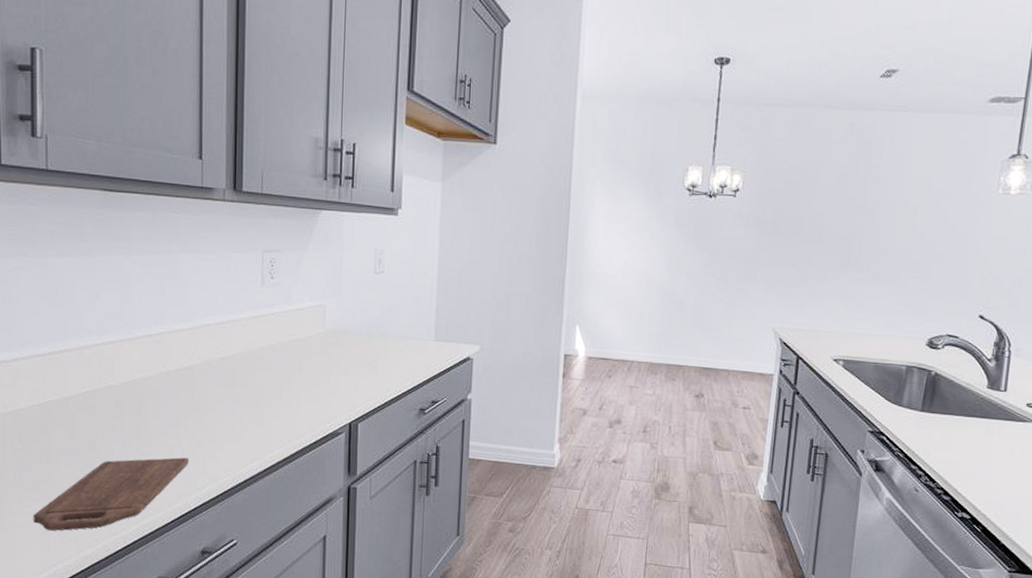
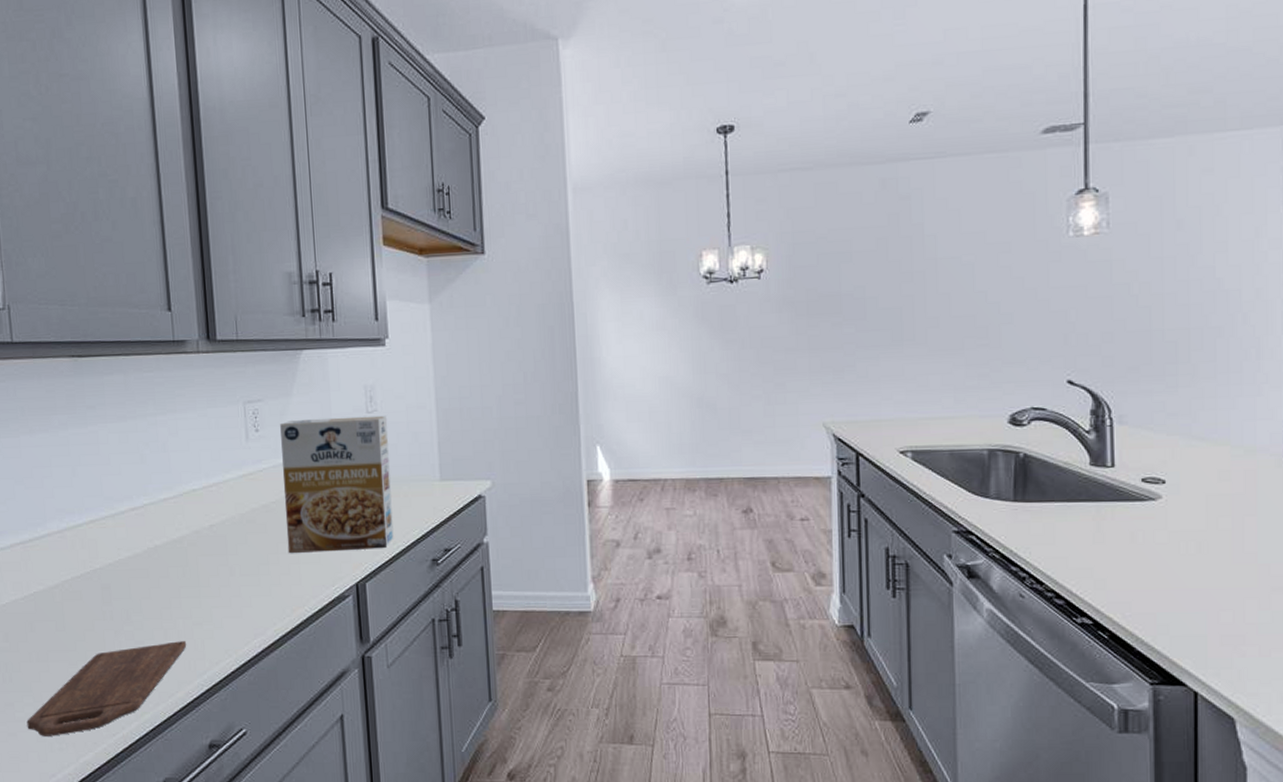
cereal box: none [290,271,393,395] -> present [280,415,394,553]

